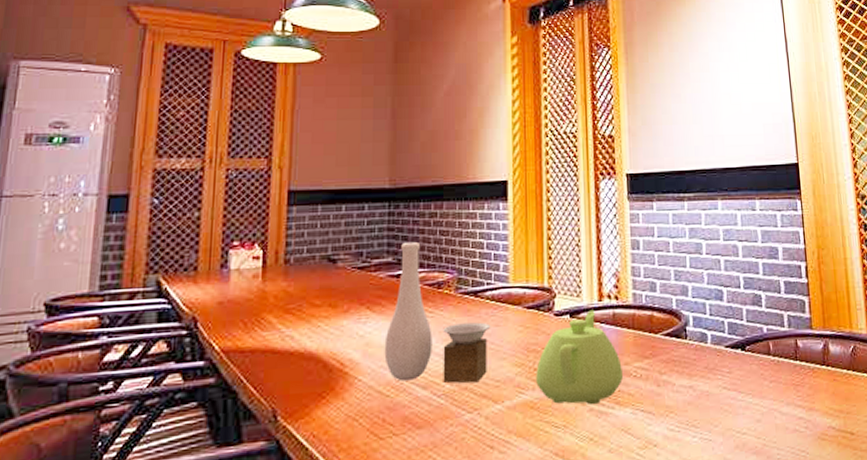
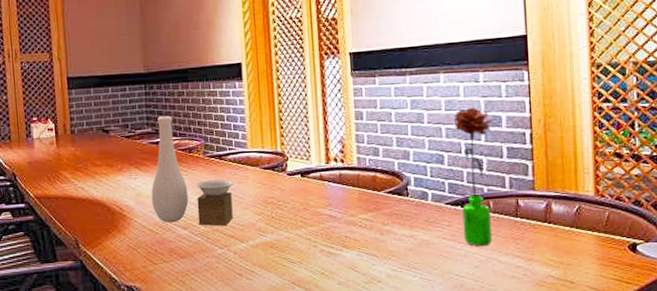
teapot: present [536,310,623,405] -> none [274,171,349,247]
flower: none [732,237,774,396] -> present [453,107,493,246]

